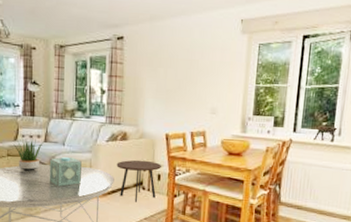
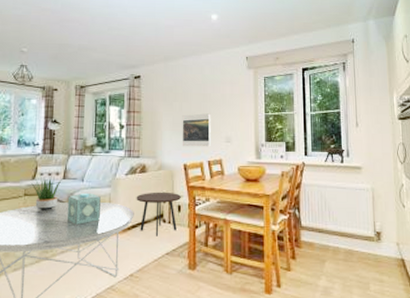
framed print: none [165,81,197,118] -> present [182,113,211,147]

